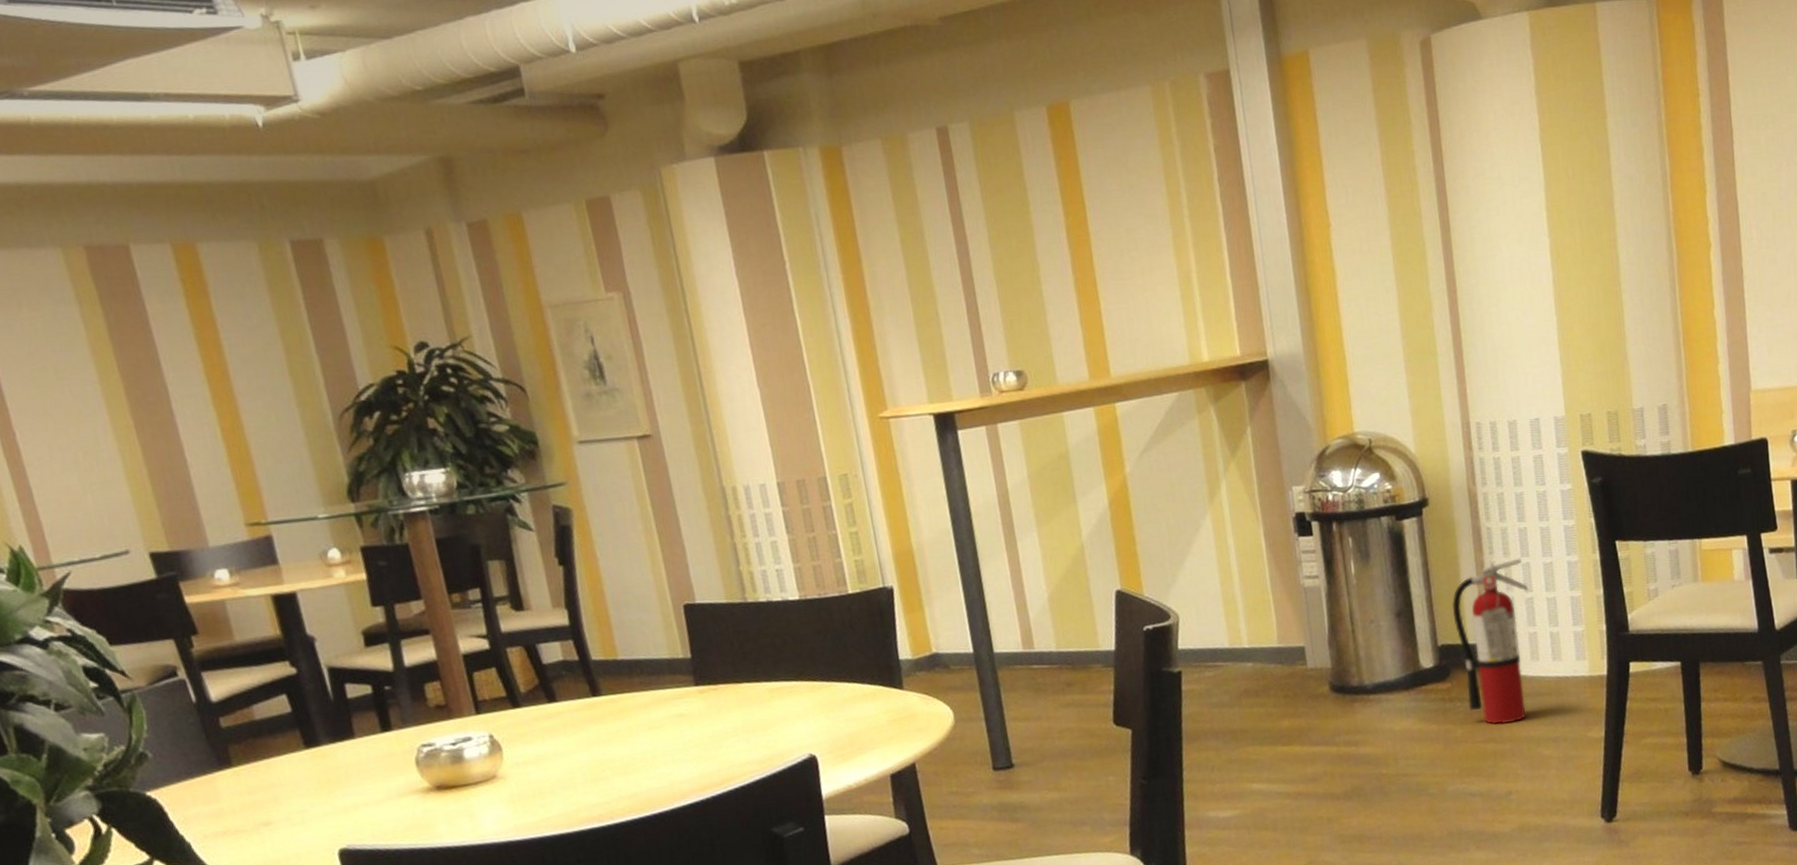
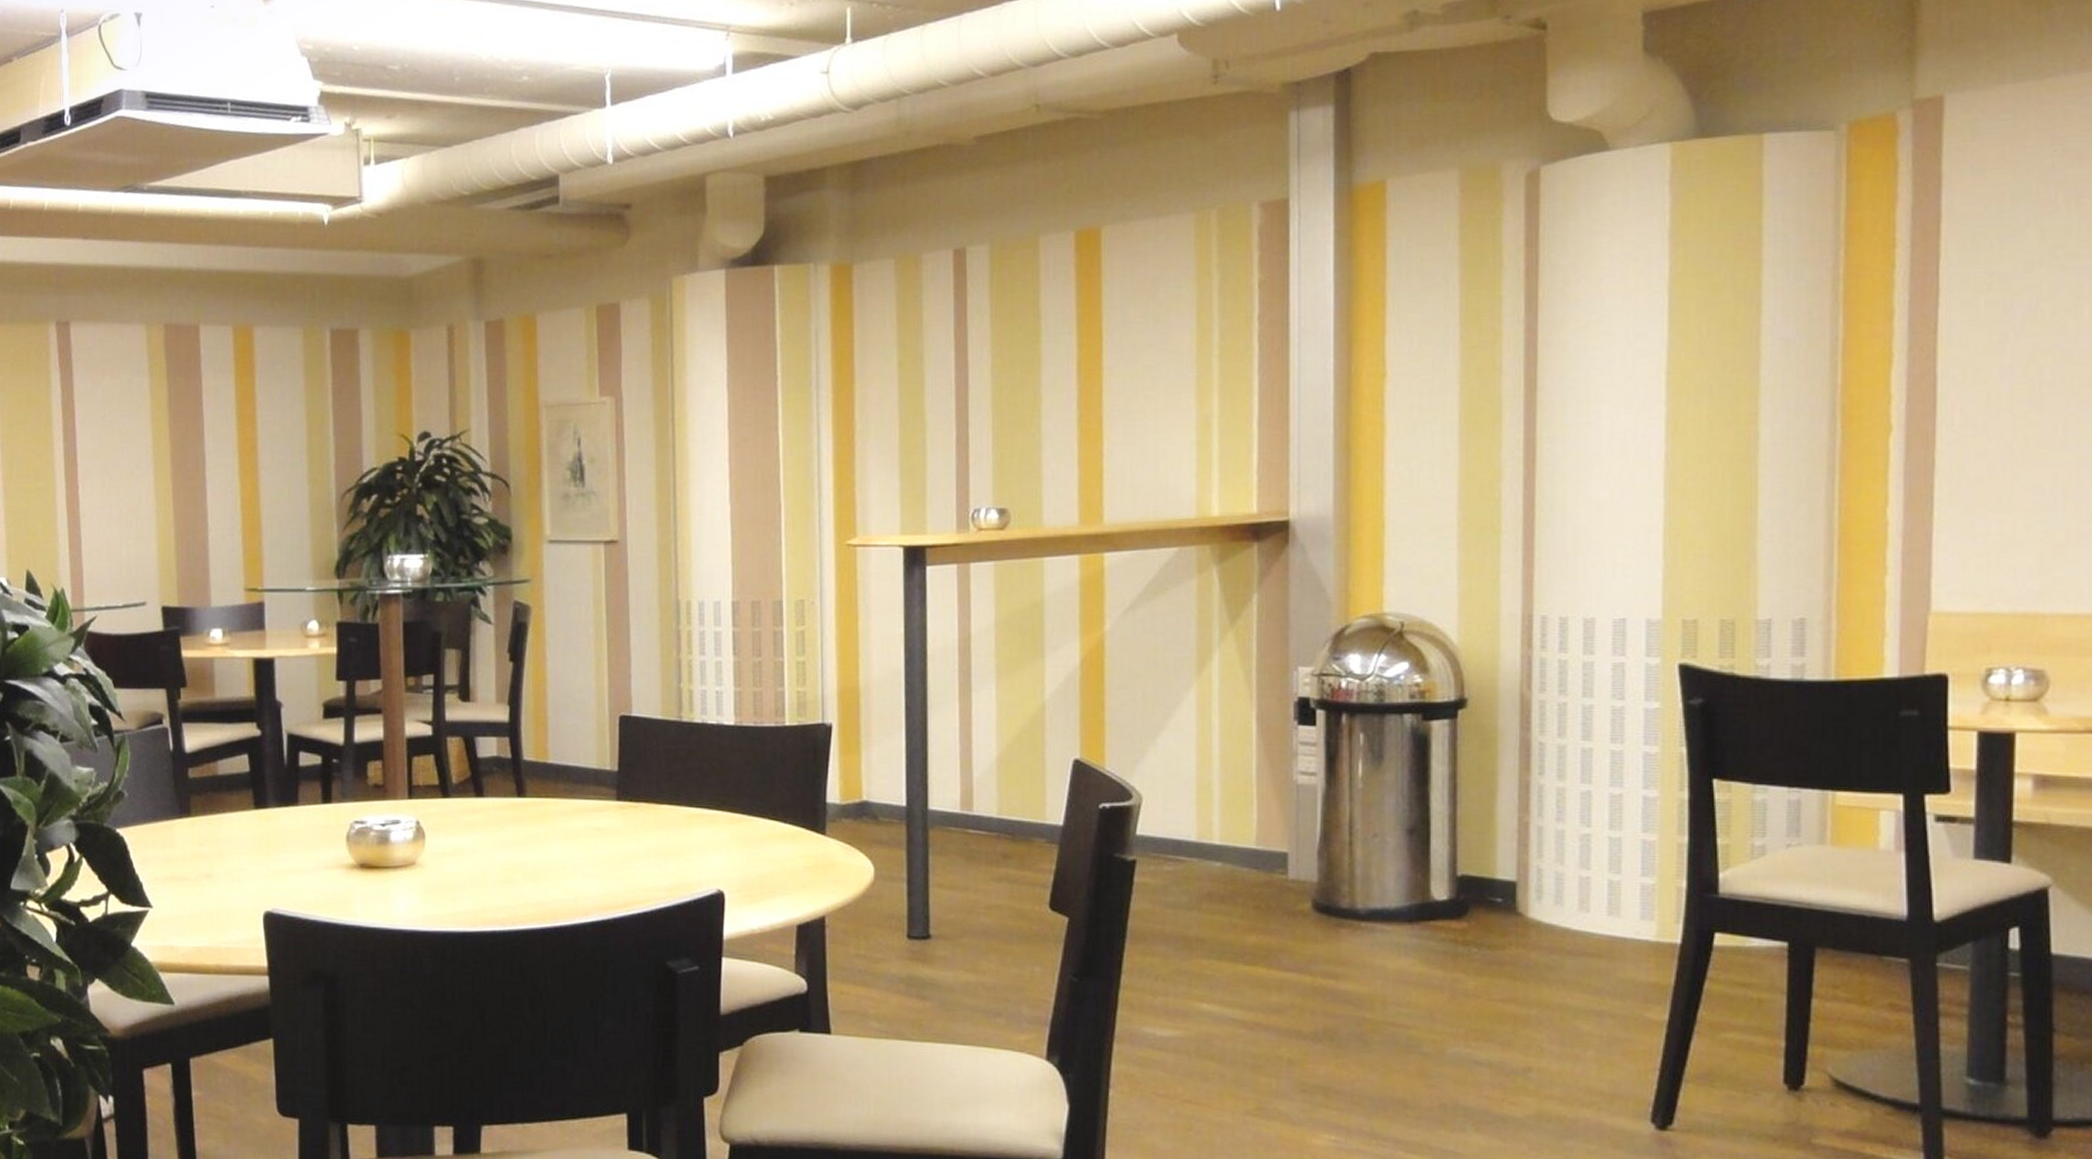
fire extinguisher: present [1451,558,1529,725] -> none [1481,779,1586,984]

